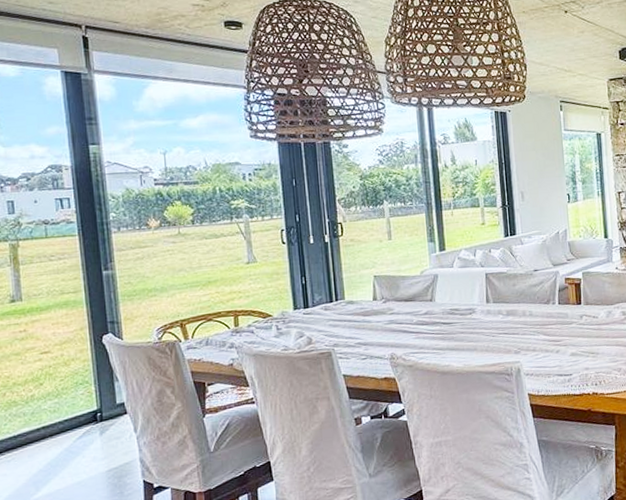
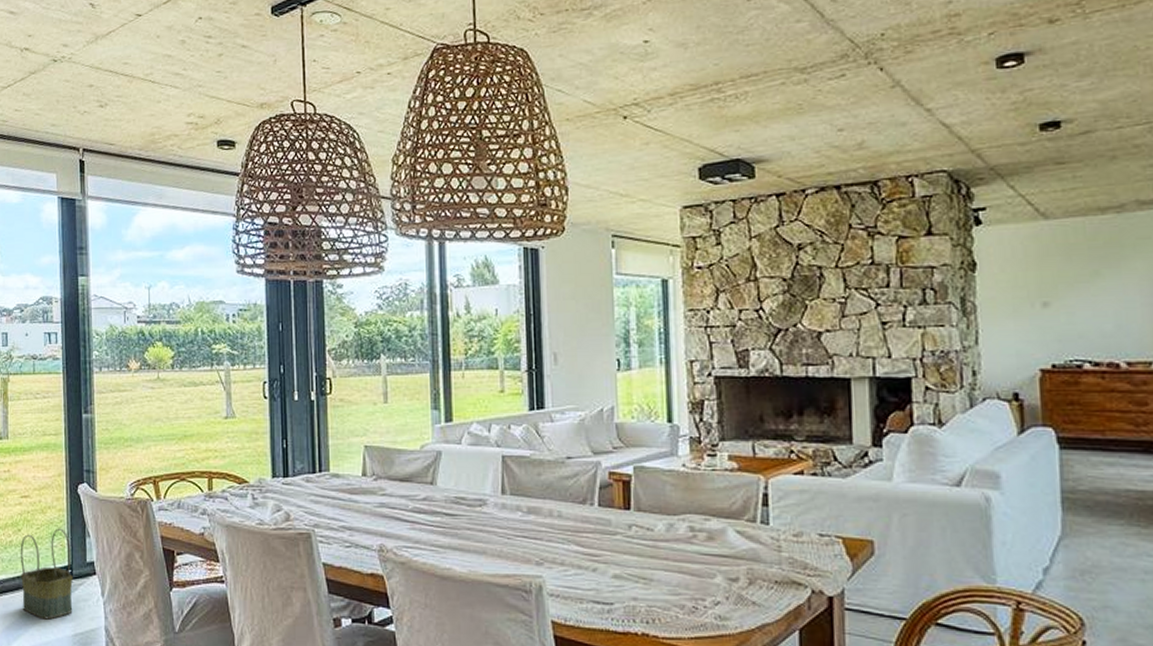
basket: none [43,377,105,462] -> present [20,528,73,620]

